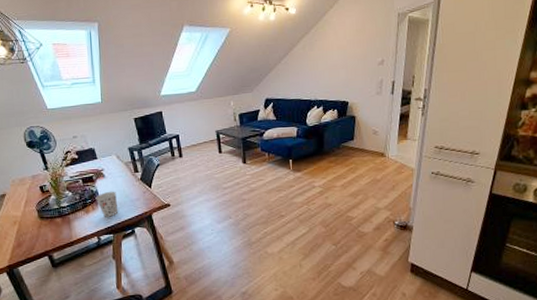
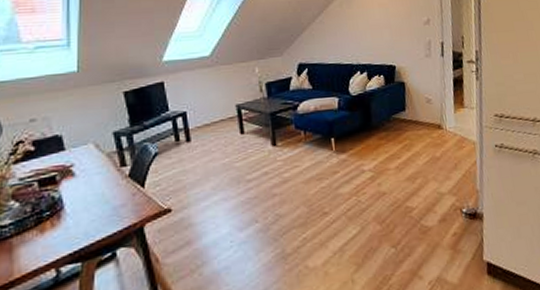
cup: present [95,191,119,217] -> none [57,195,93,237]

